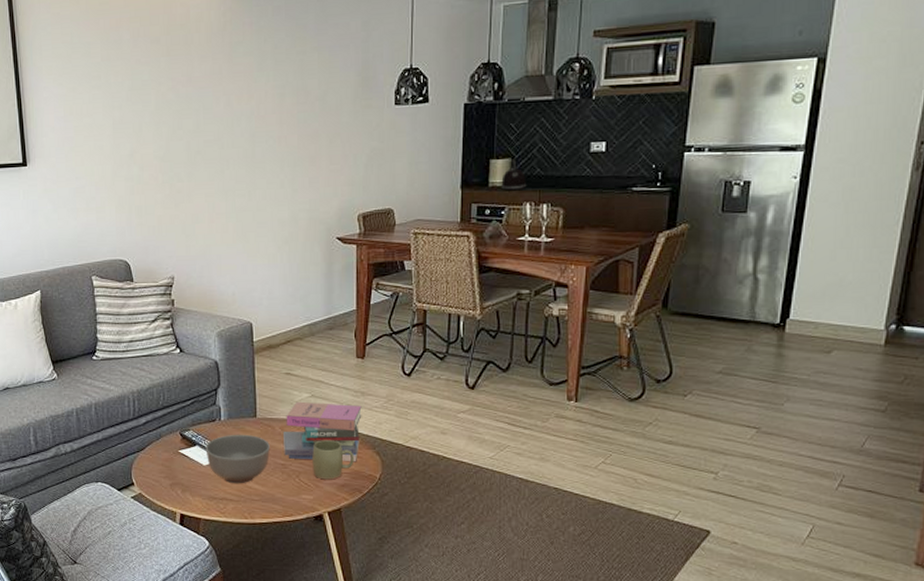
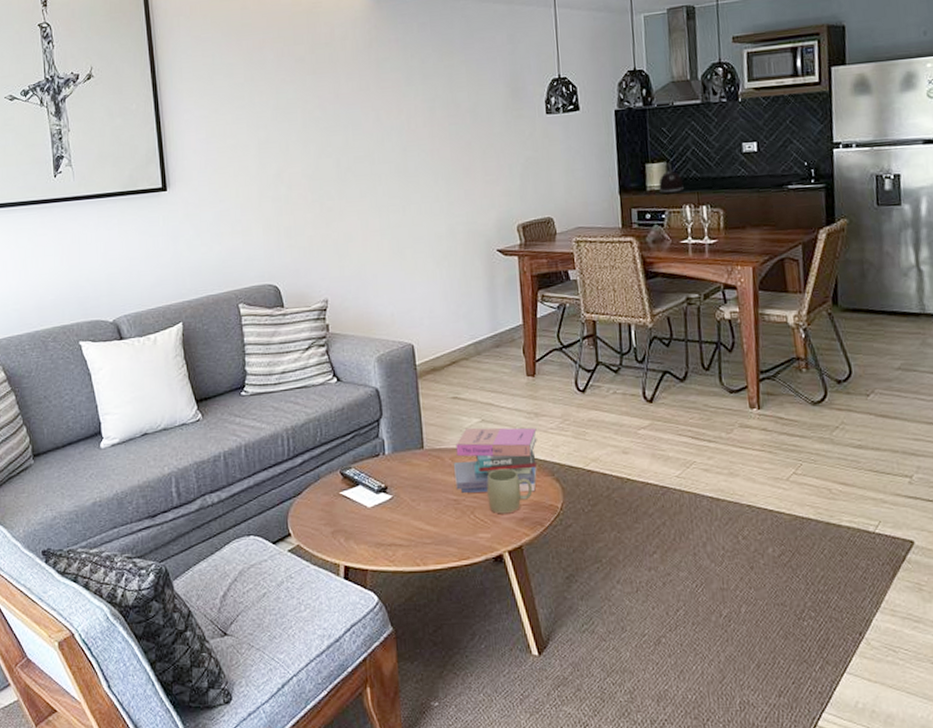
bowl: present [205,434,270,484] -> none [369,468,441,527]

